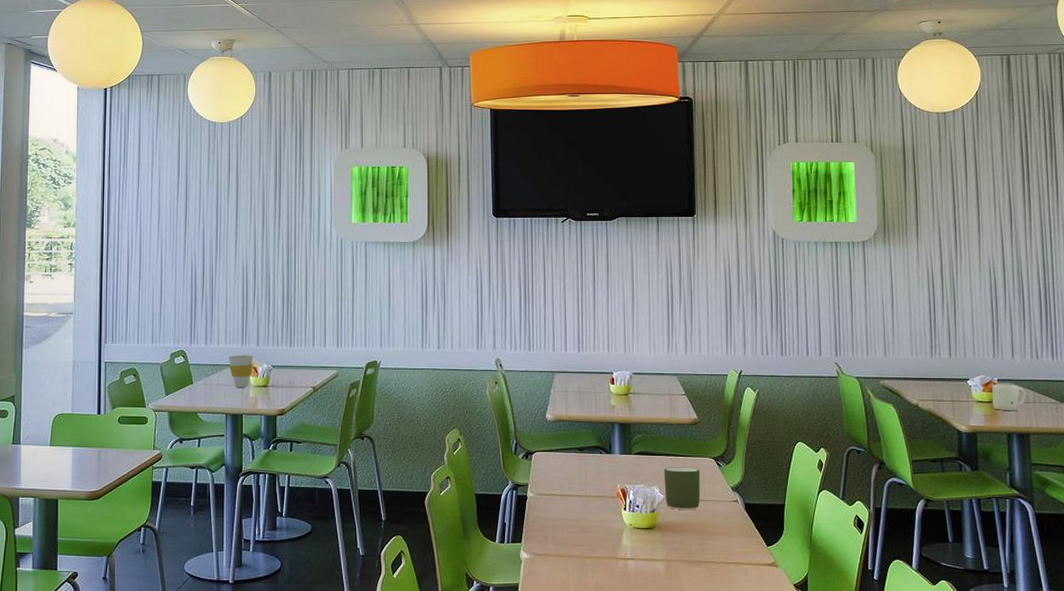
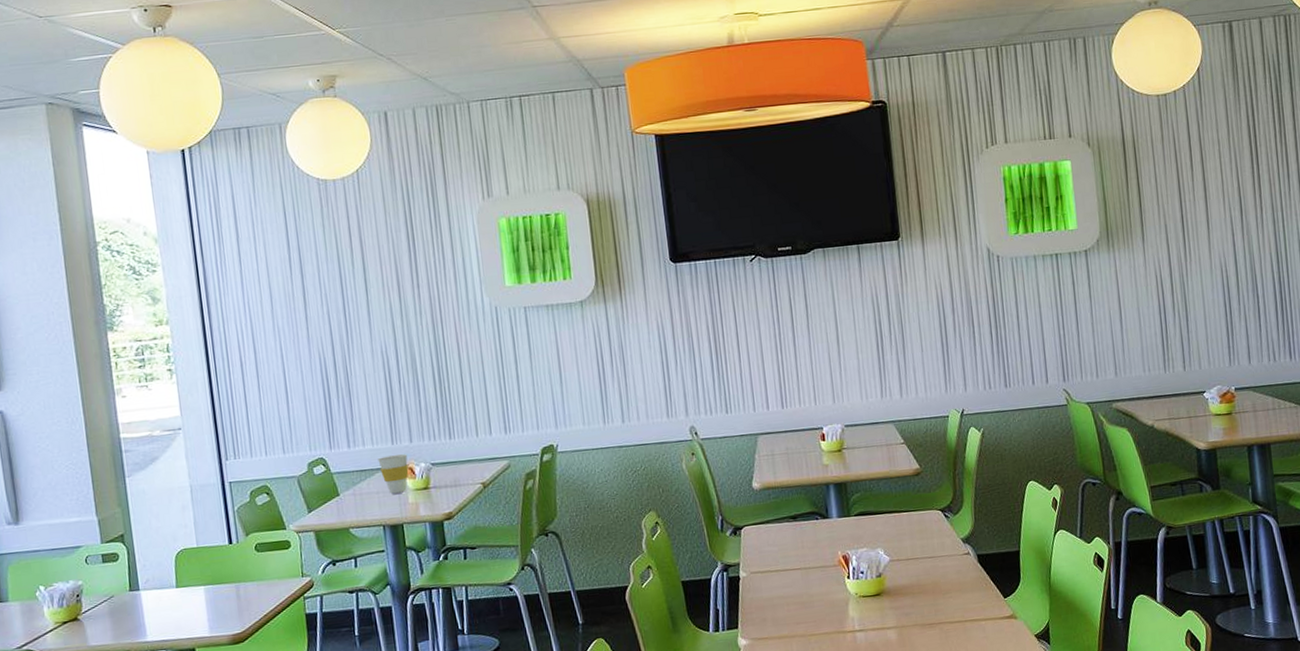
mug: present [663,467,701,510] -> none [887,523,930,571]
mug: present [991,384,1026,411] -> none [1229,392,1265,422]

